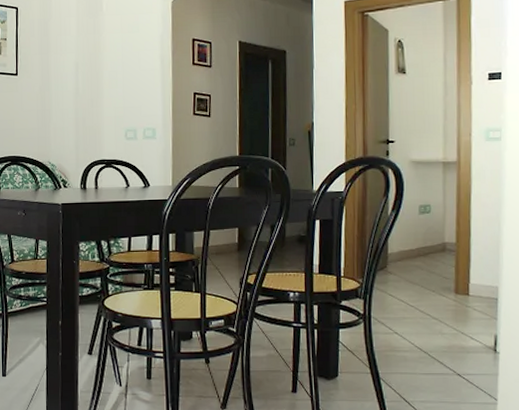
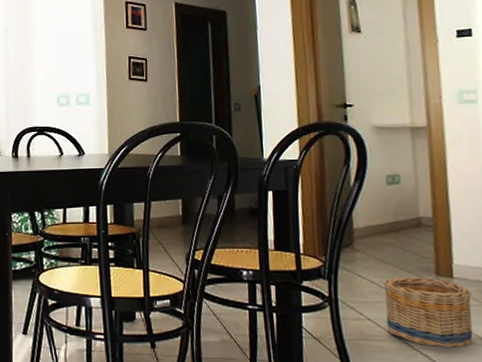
basket: none [411,295,483,356] -> present [384,276,474,348]

